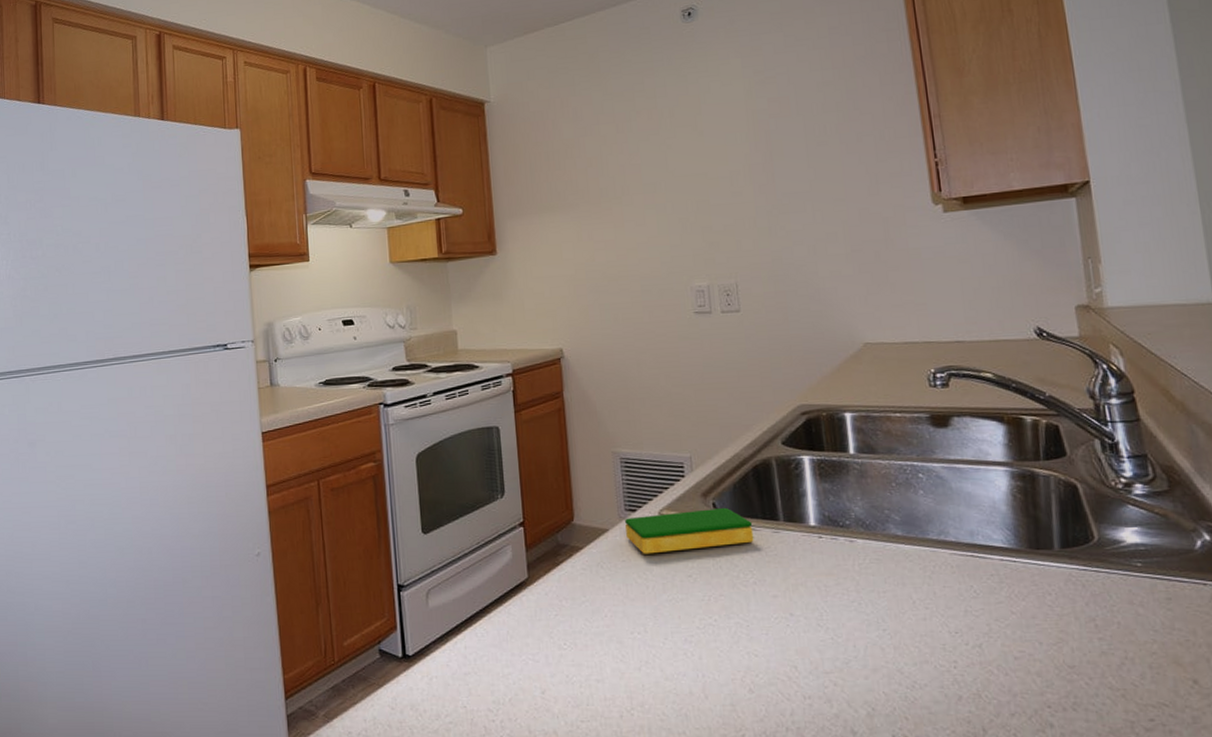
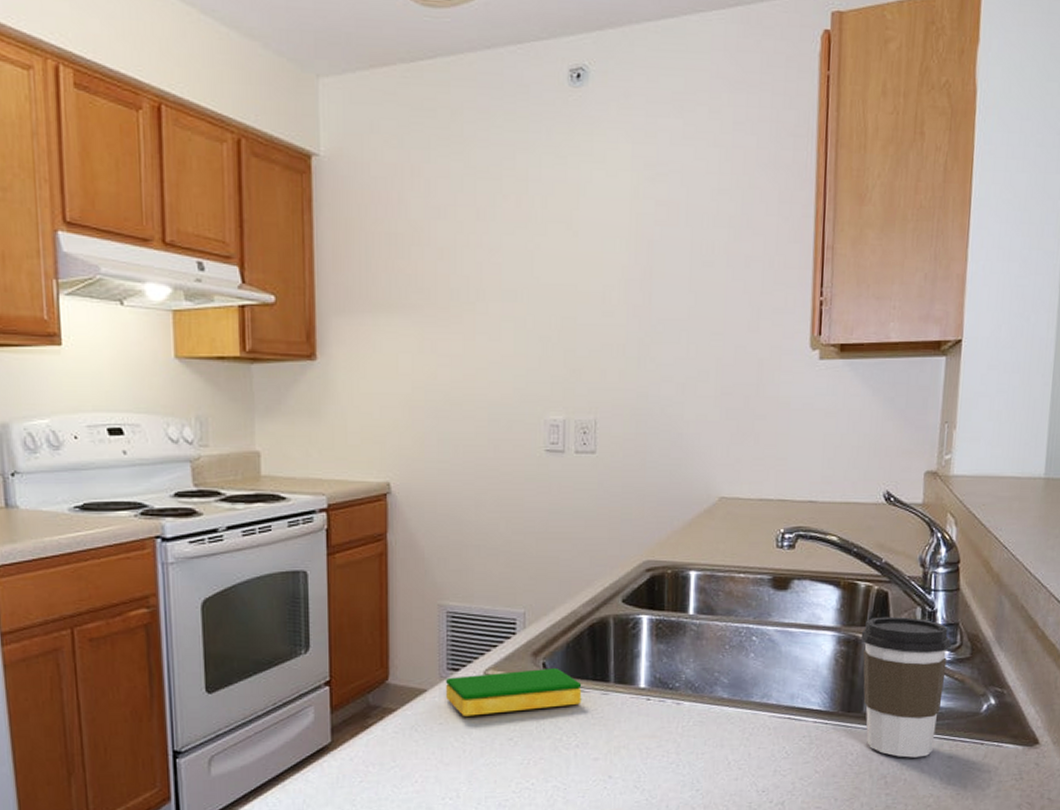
coffee cup: none [1036,449,1145,599] -> present [860,616,951,758]

